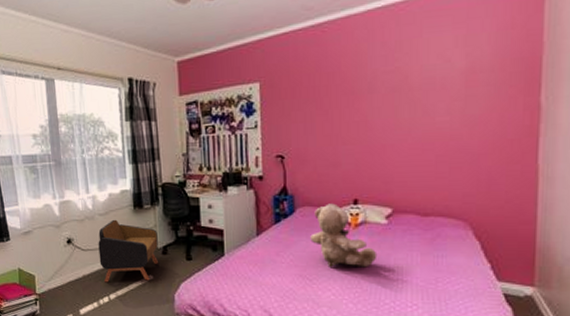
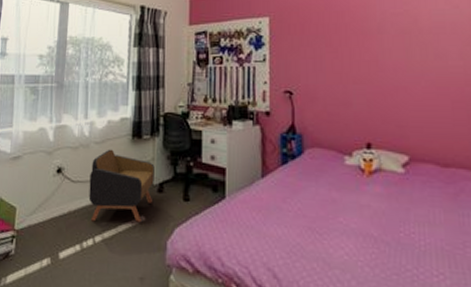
teddy bear: present [310,203,378,268] -> none [320,146,395,223]

